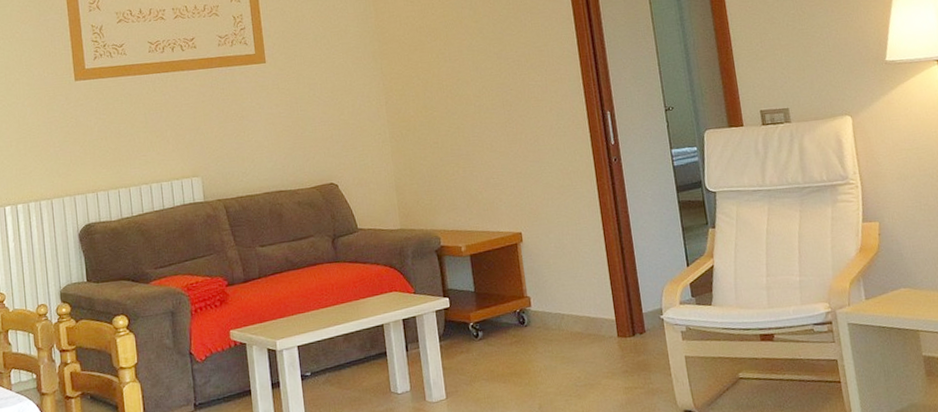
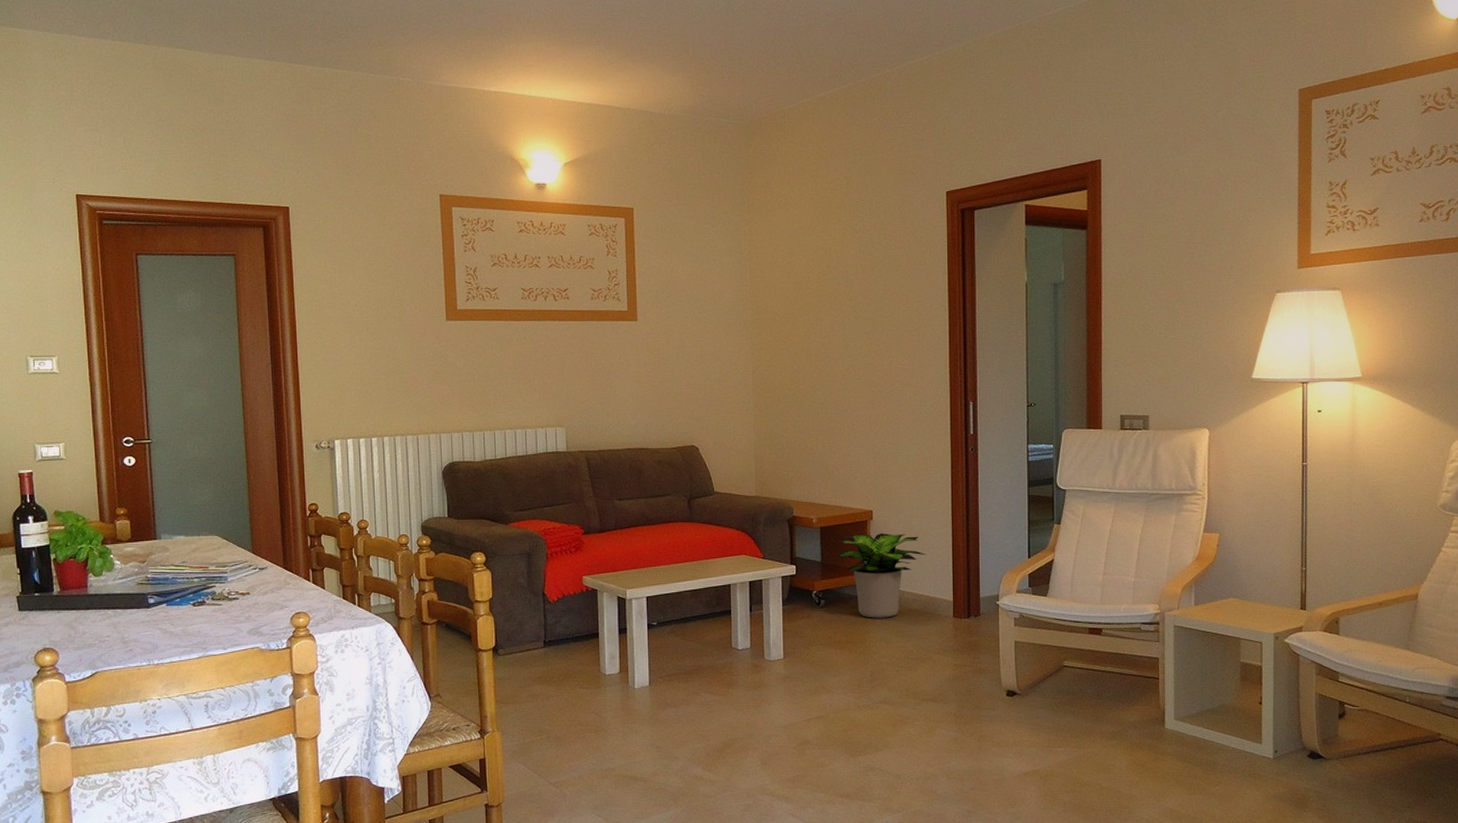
potted plant: none [488,254,582,346] -> present [834,533,926,618]

